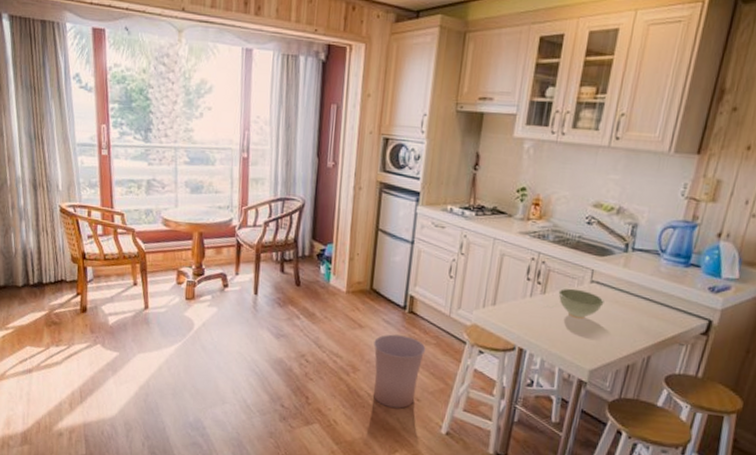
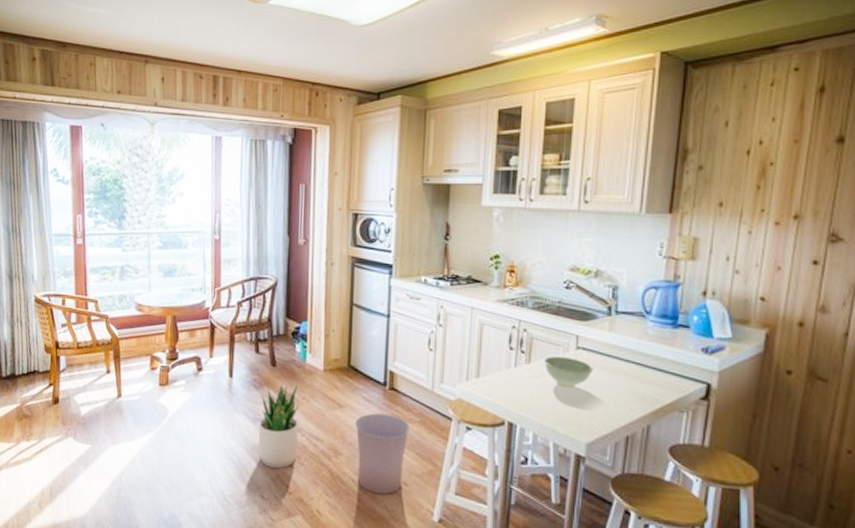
planter: none [281,303,322,381] -> present [258,383,300,468]

